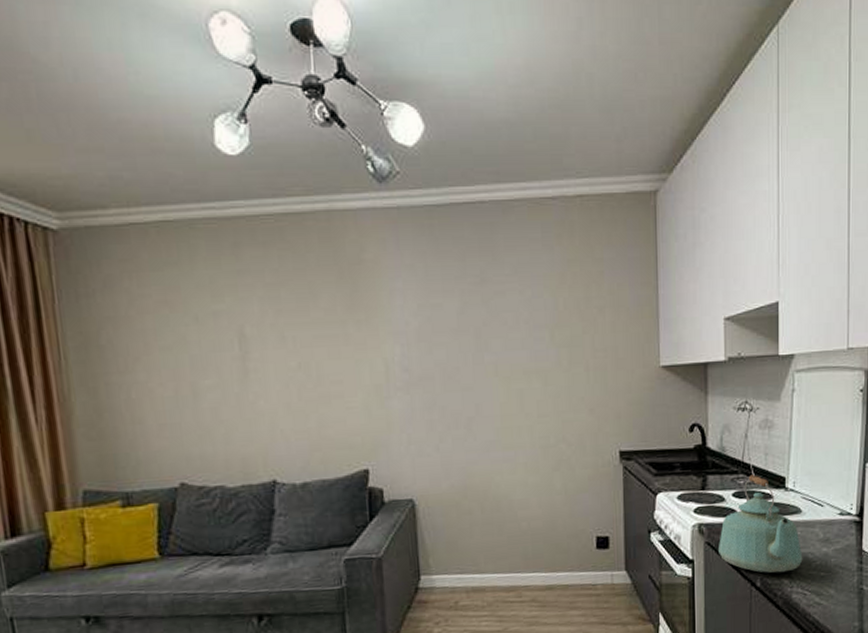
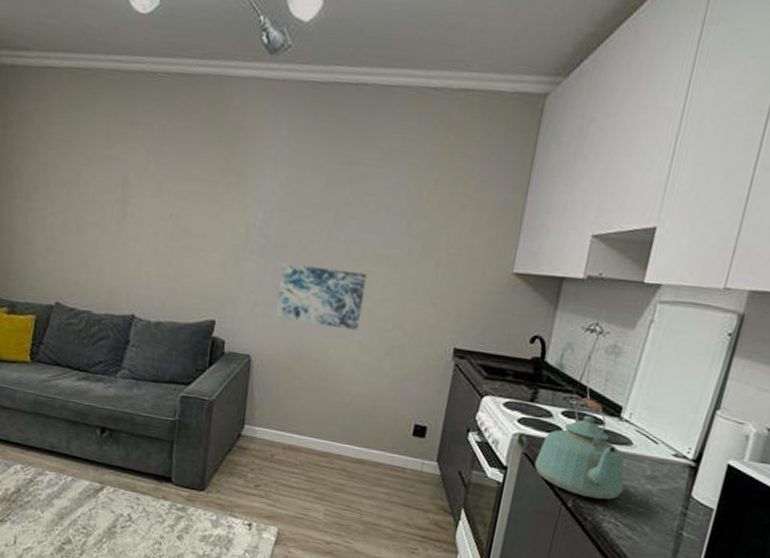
wall art: none [430,391,522,455] -> present [276,263,367,331]

